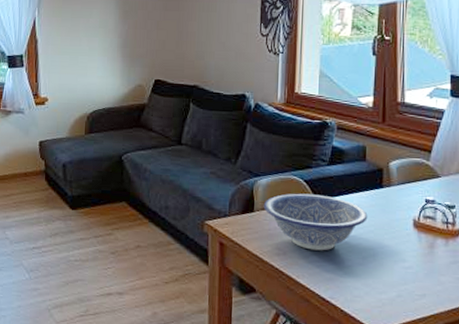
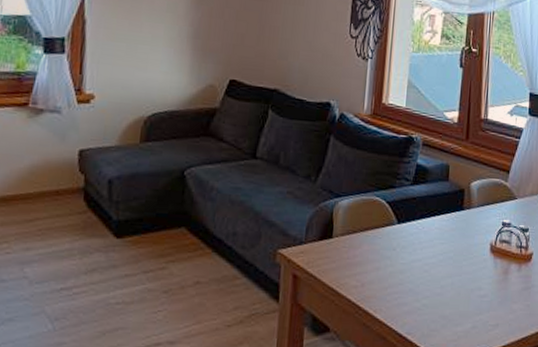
decorative bowl: present [263,193,368,251] -> none [342,216,448,281]

